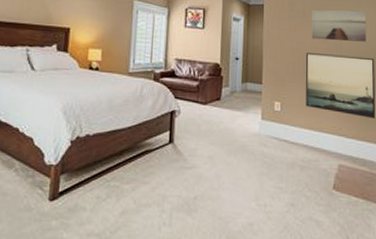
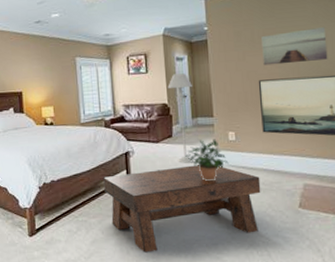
bench: none [143,133,300,230] -> present [103,165,261,253]
floor lamp: none [222,34,247,131] -> present [168,73,194,163]
potted plant: none [230,107,272,153] -> present [184,139,229,182]

